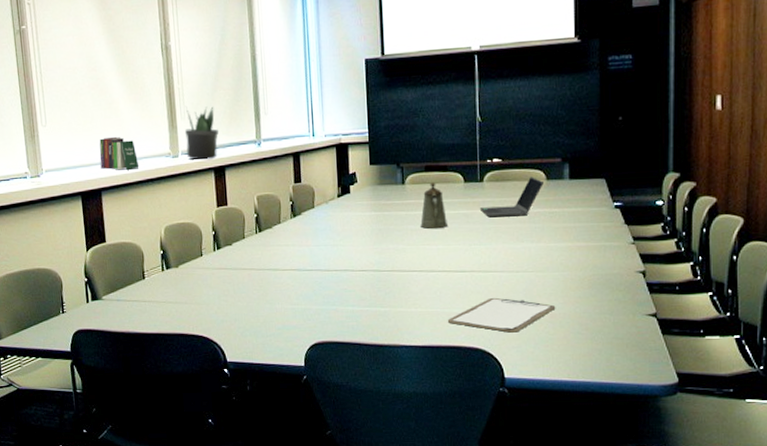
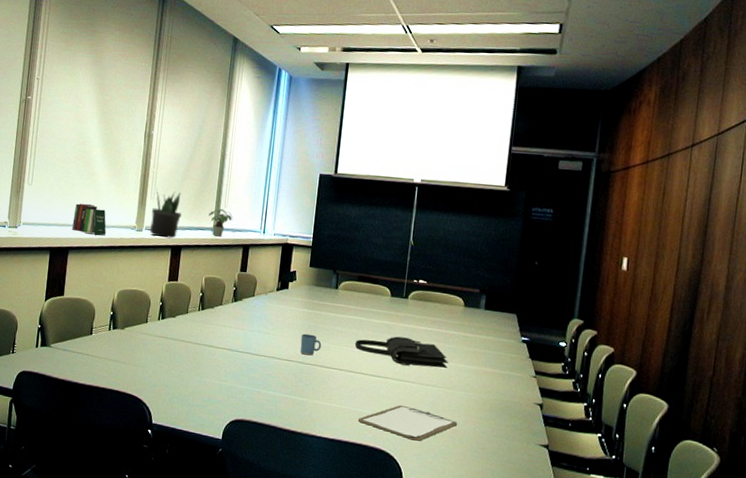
potted plant: none [249,117,277,149] -> present [208,208,234,237]
mug: none [372,238,396,262] -> present [300,333,322,356]
coffee pot: present [420,182,447,229] -> none [346,291,371,334]
handbag: none [432,224,537,255] -> present [354,336,448,368]
laptop: present [479,177,543,218] -> none [401,301,461,336]

